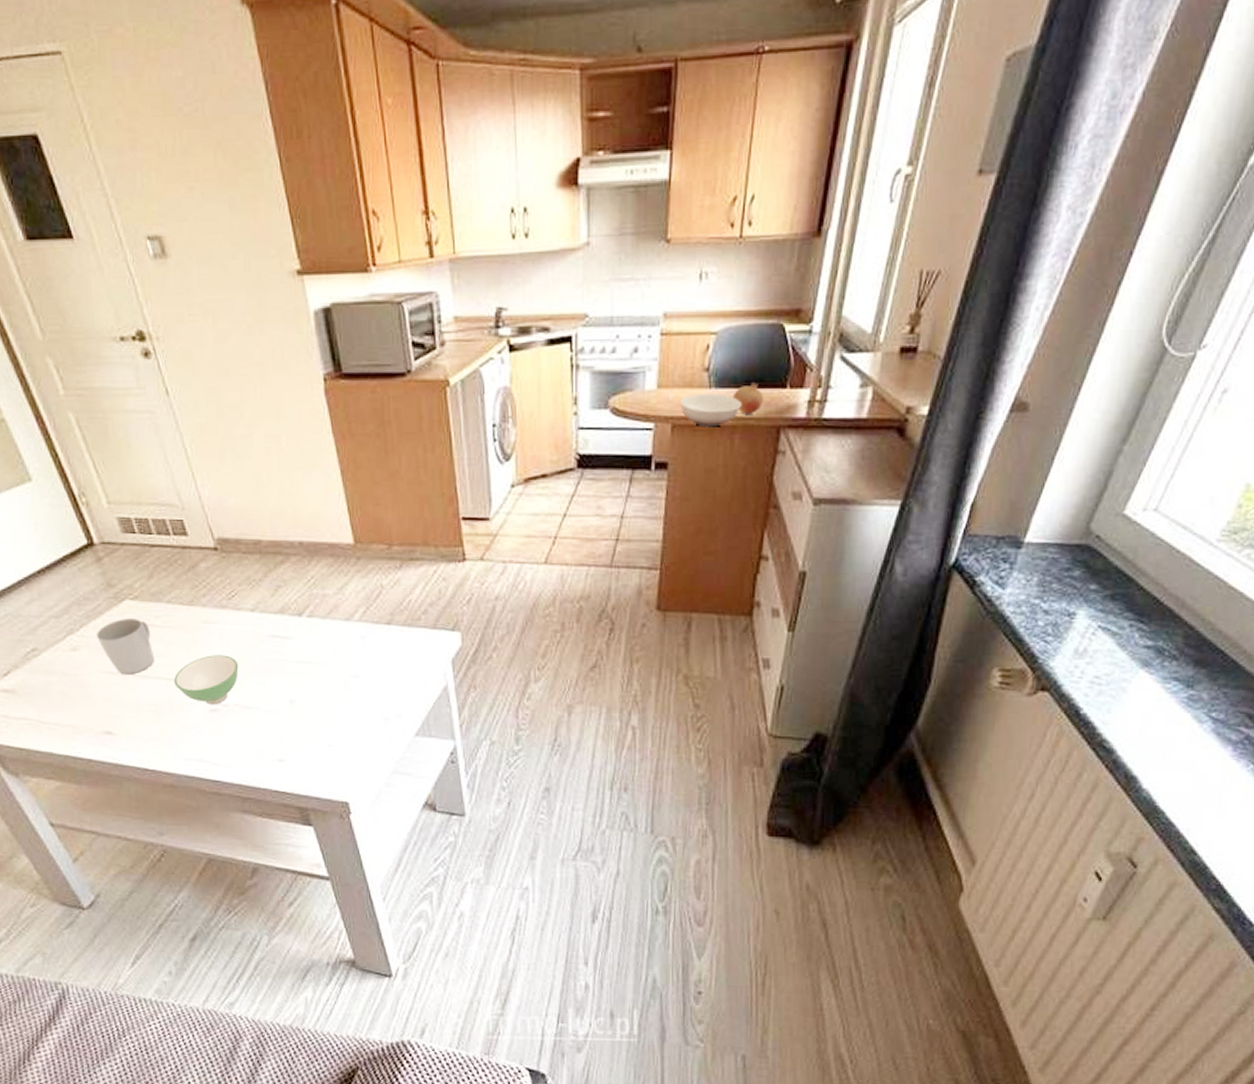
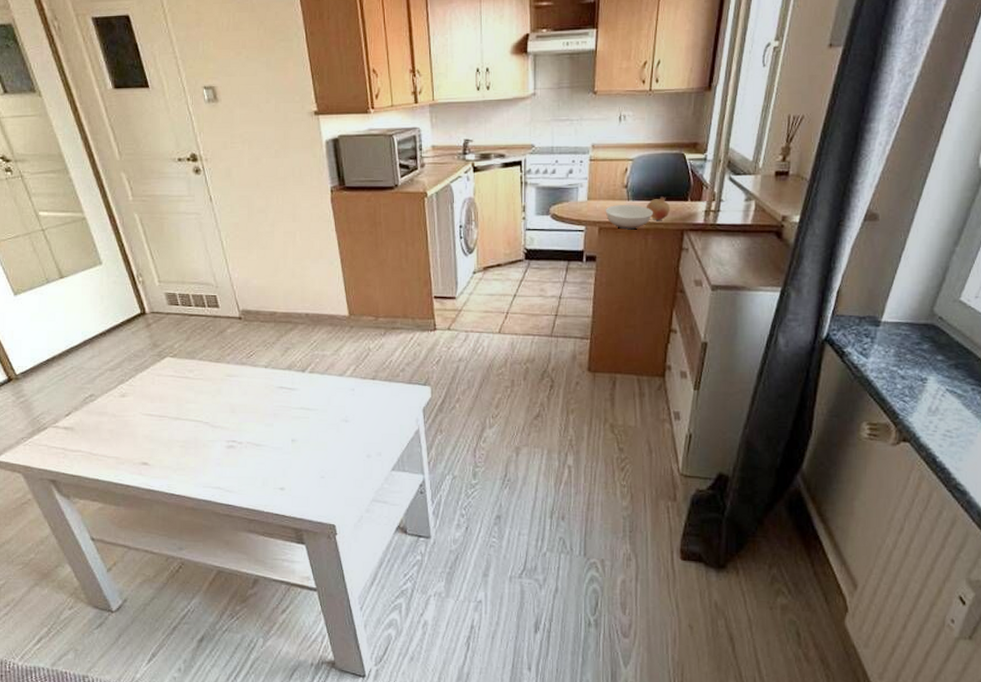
mug: present [96,618,154,675] -> none [142,372,185,417]
bowl: present [173,655,239,704] -> none [200,402,253,442]

